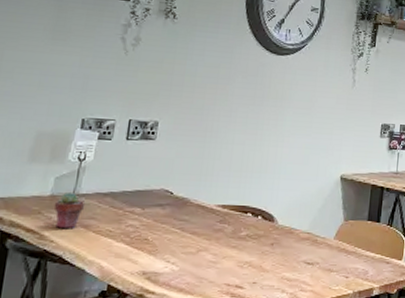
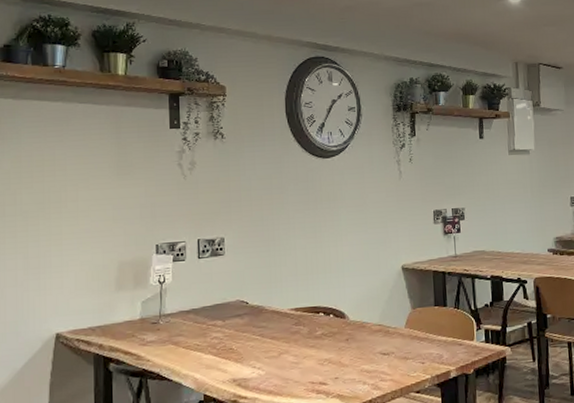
potted succulent: present [54,193,86,229] -> none [144,314,172,348]

